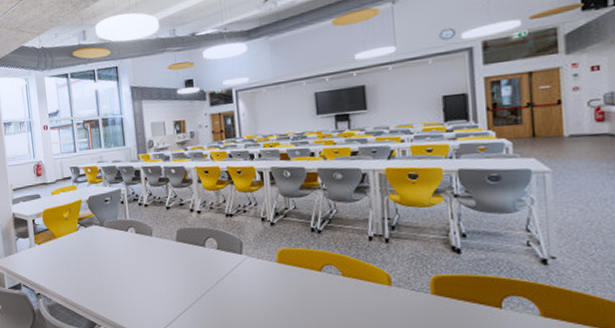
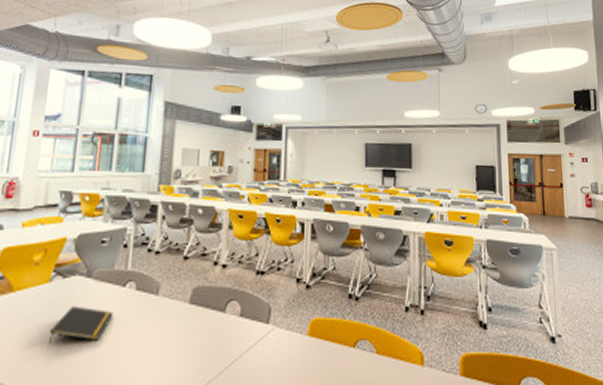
notepad: none [83,246,124,271] -> present [49,306,114,344]

